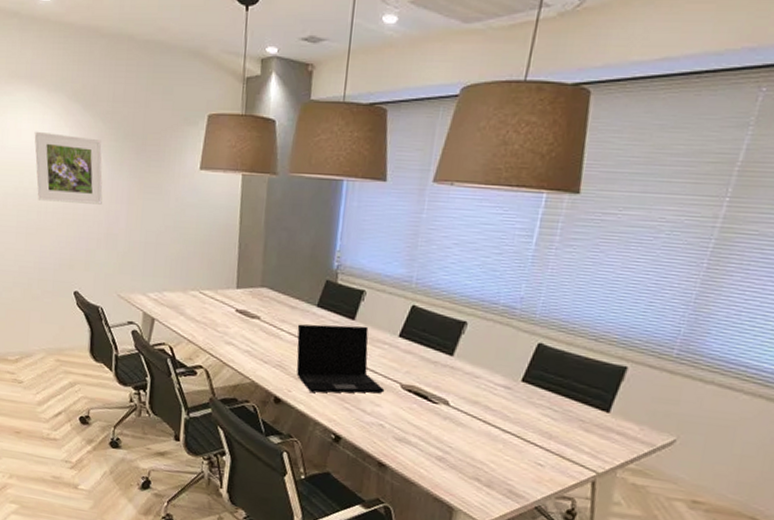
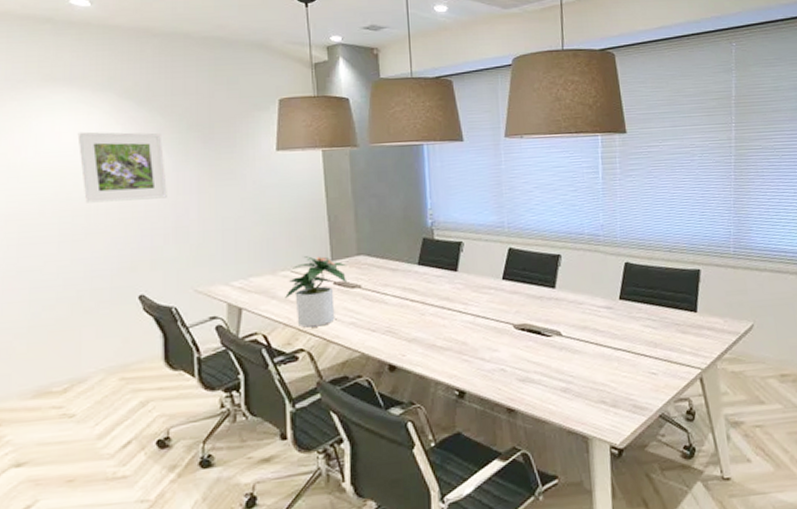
potted plant: none [192,280,250,349] -> present [285,256,347,328]
laptop: present [296,324,385,393] -> none [401,275,499,352]

